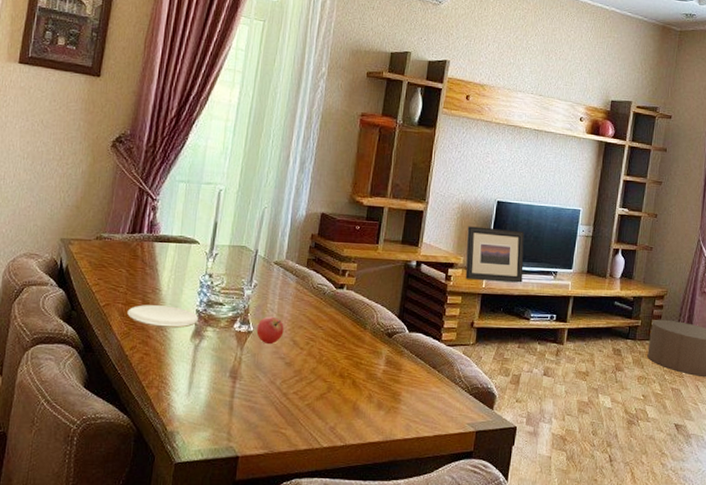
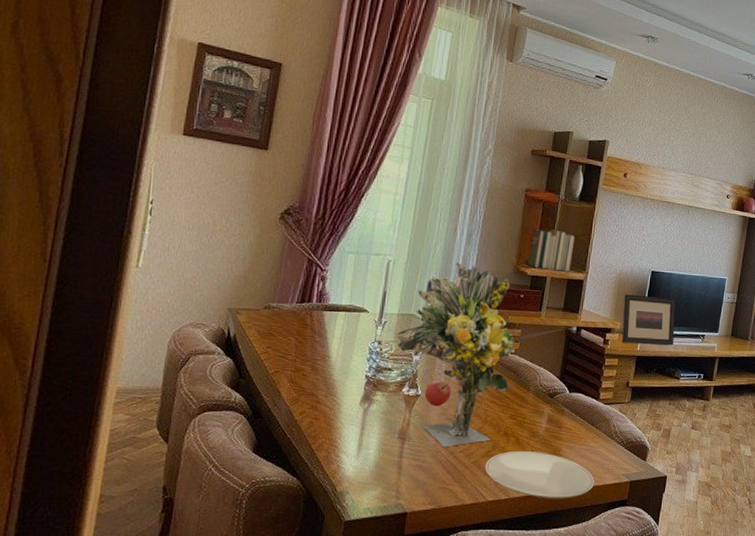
plate: present [127,305,199,329] -> none [296,371,368,394]
bouquet: none [227,192,351,388] -> present [396,262,515,447]
plate: none [319,394,437,448] -> present [485,450,595,499]
books: none [359,156,413,202] -> present [524,229,574,272]

